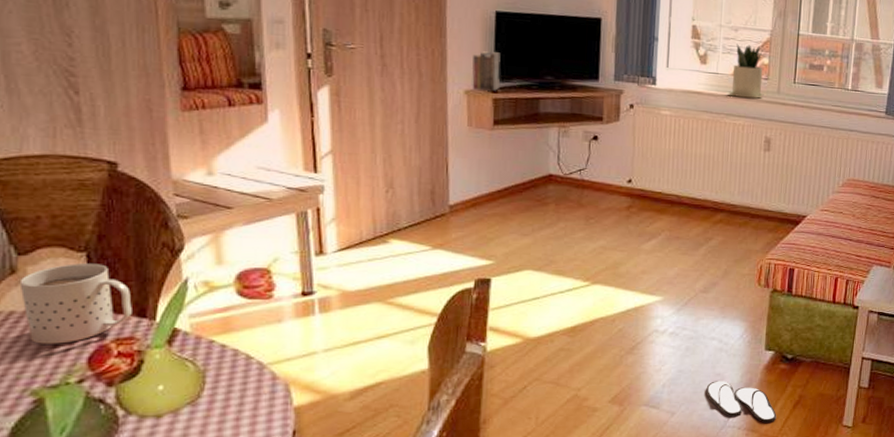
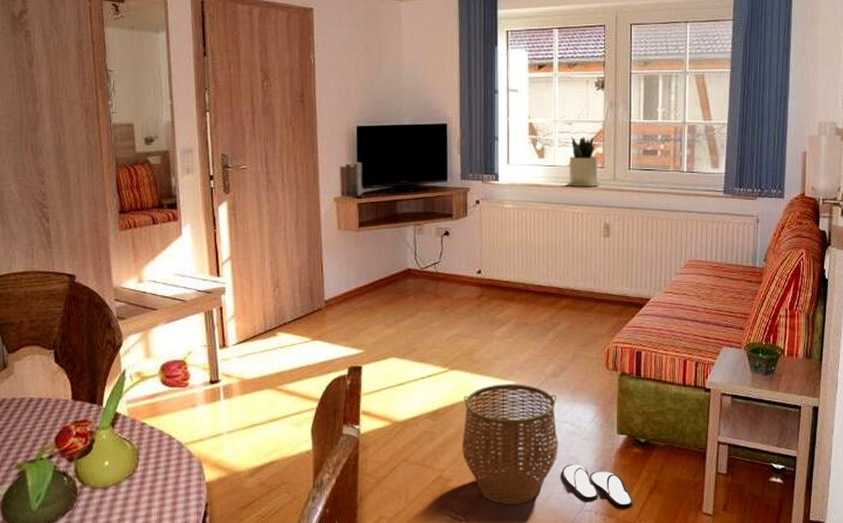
mug: present [19,264,132,344] -> none [9,359,86,426]
basket: none [600,299,706,423] -> present [461,384,559,505]

